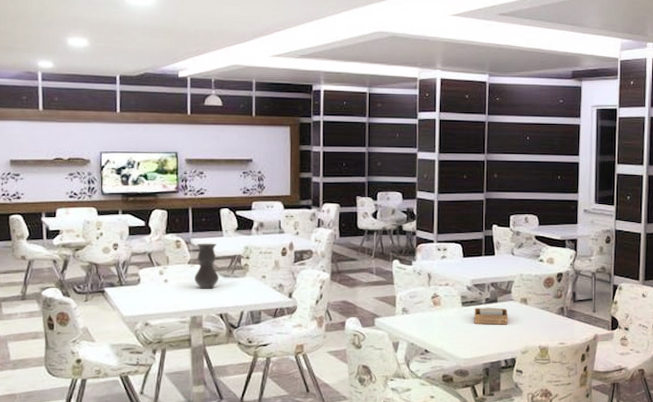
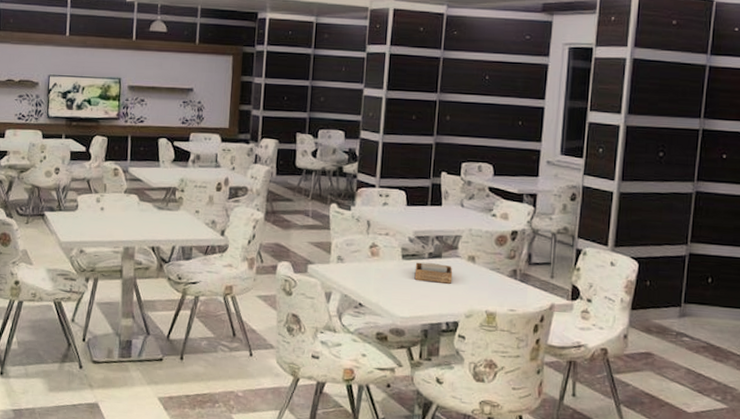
vase: present [195,243,219,289] -> none [129,172,154,220]

